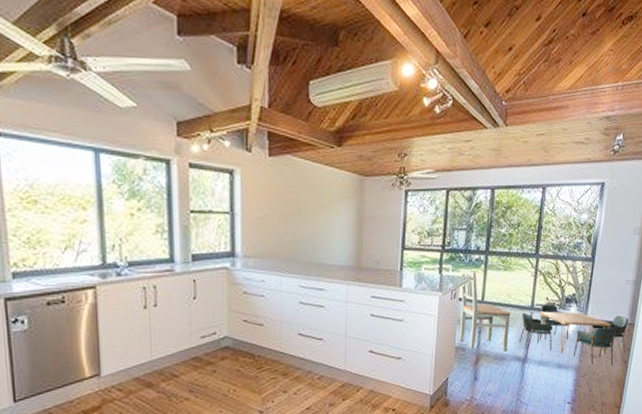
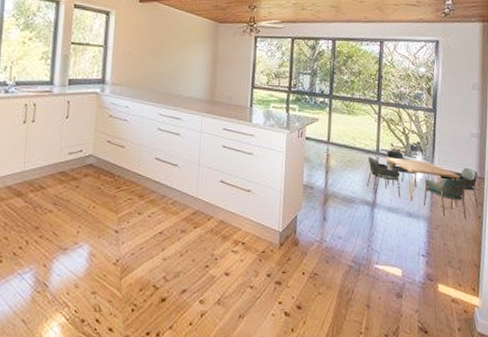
dining chair: present [459,268,511,352] -> none [307,109,357,194]

